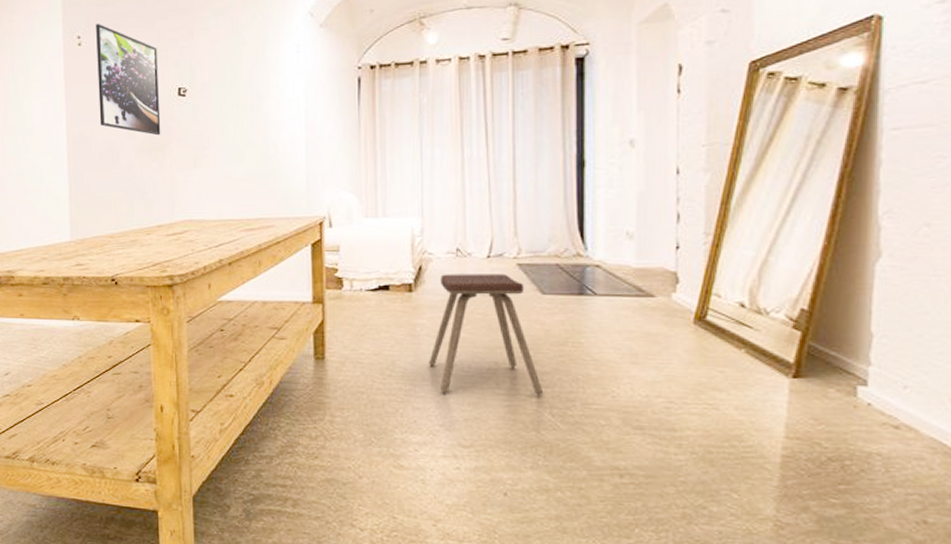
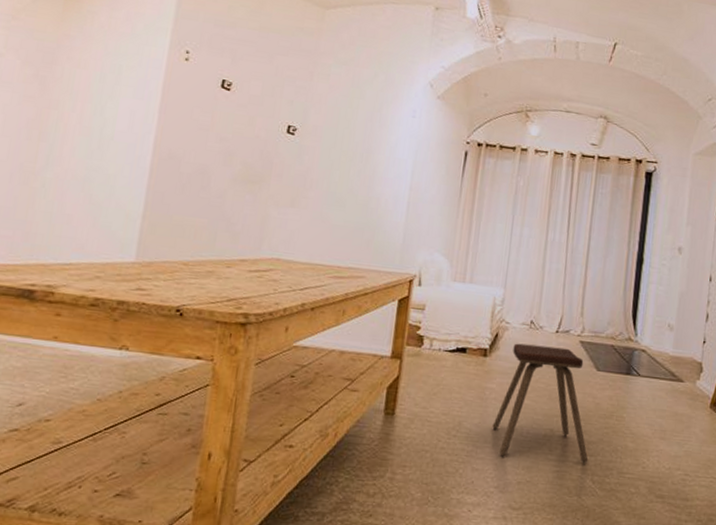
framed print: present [96,24,161,136] -> none [194,43,272,168]

